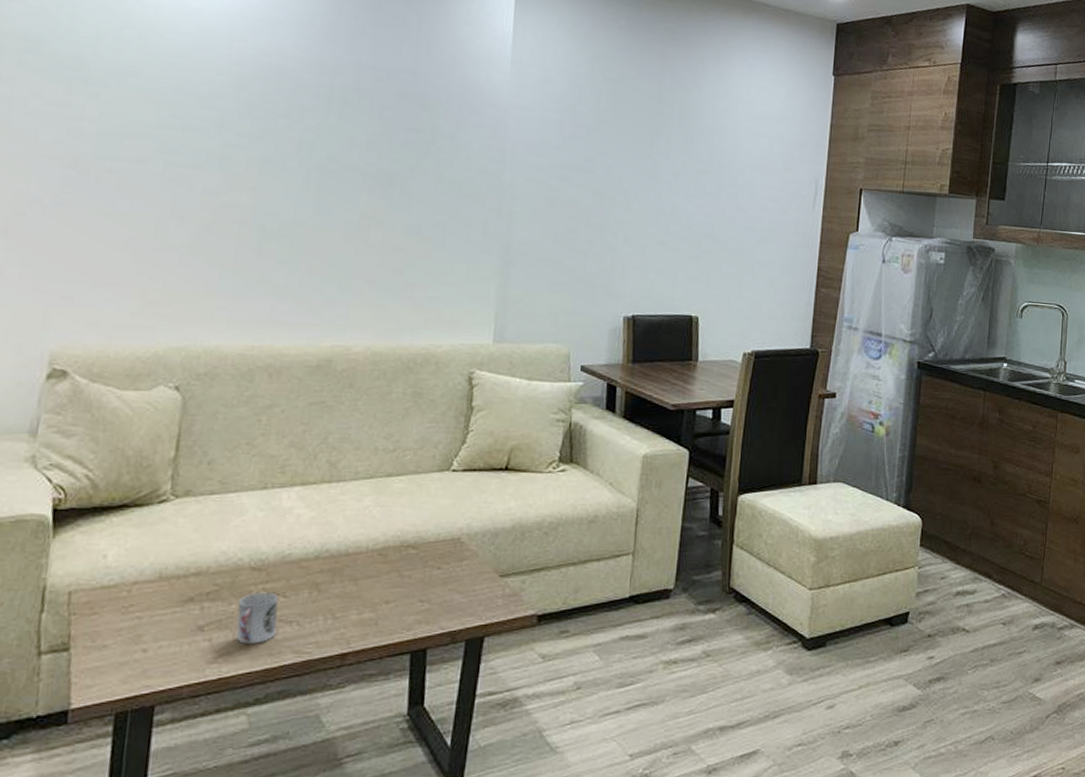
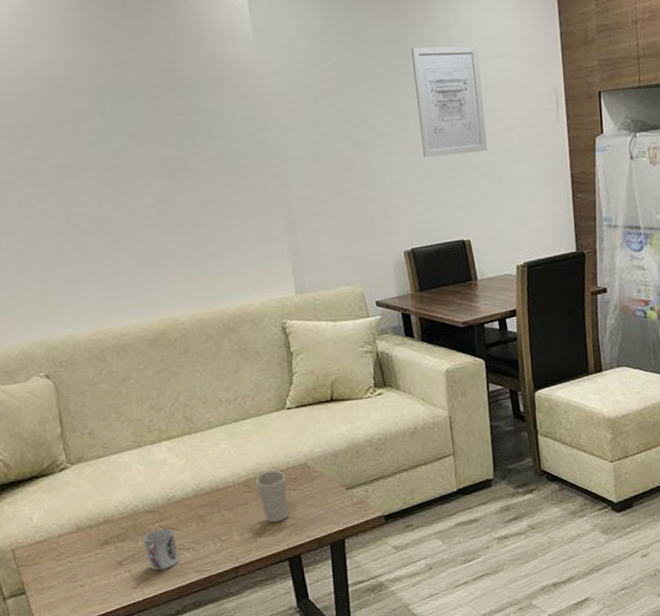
cup: none [393,541,431,605] -> present [255,470,289,523]
wall art: none [666,109,743,228] -> present [411,45,487,157]

